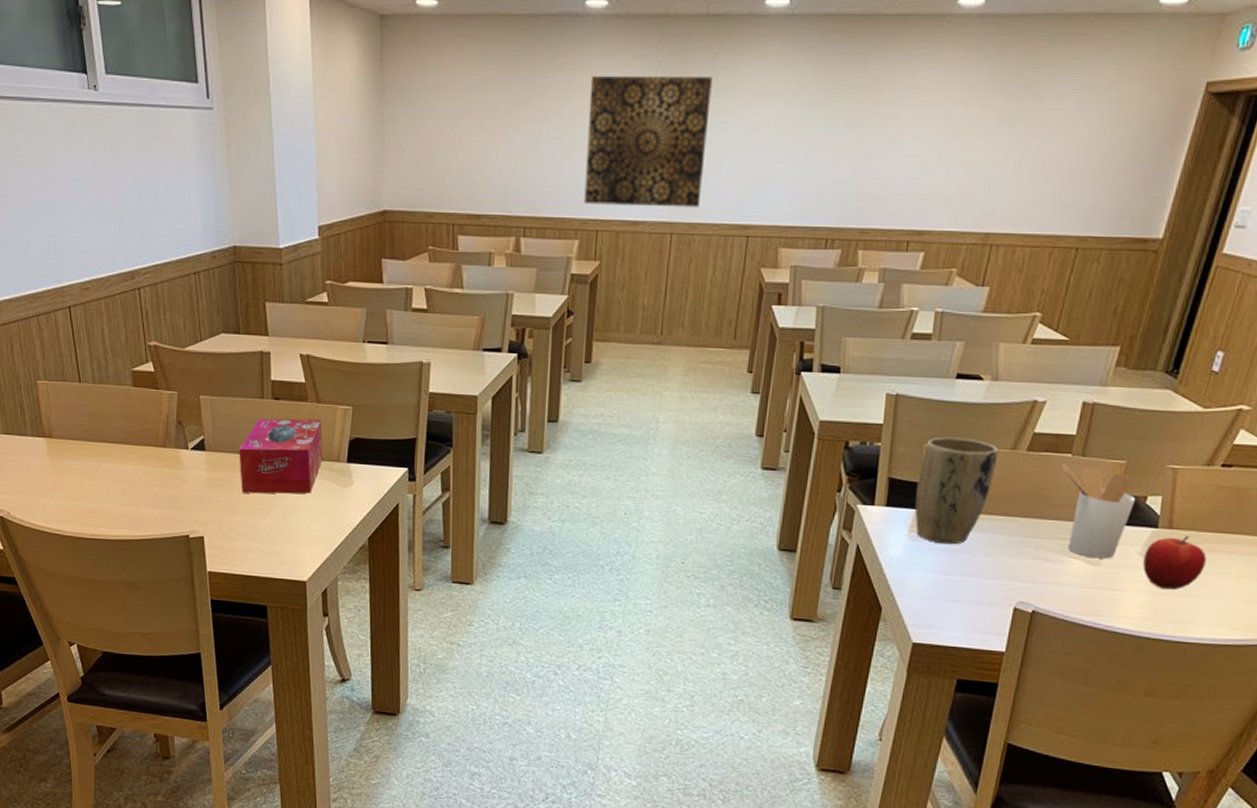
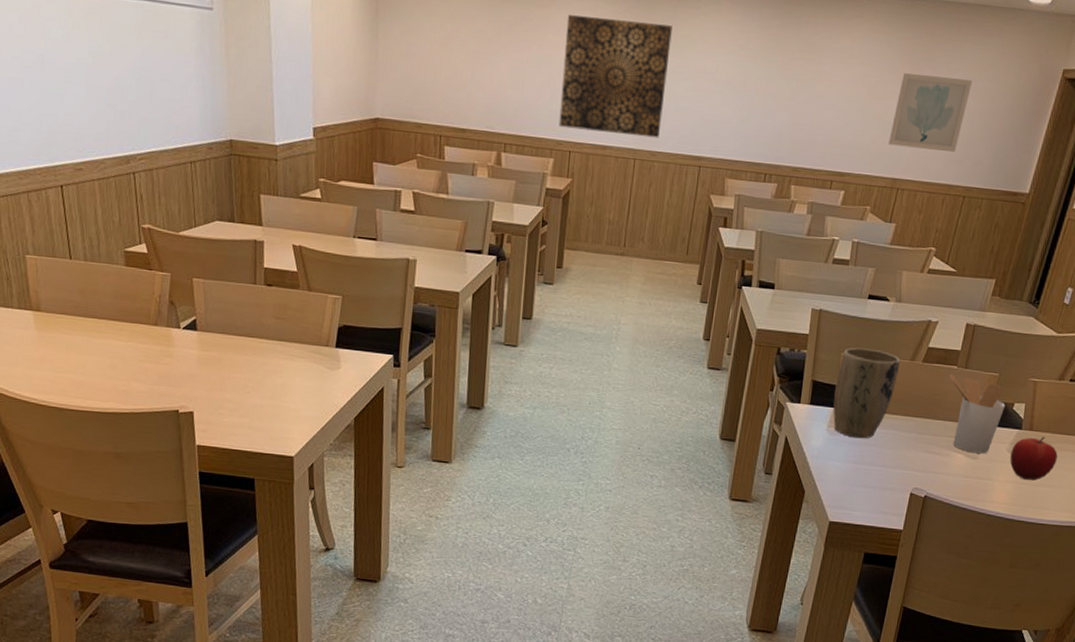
tissue box: present [239,418,323,494] -> none [230,303,313,375]
wall art: none [979,104,1085,197] -> present [888,72,972,153]

